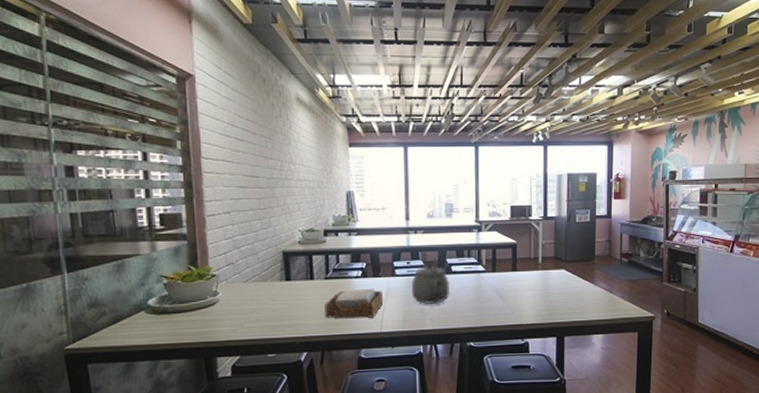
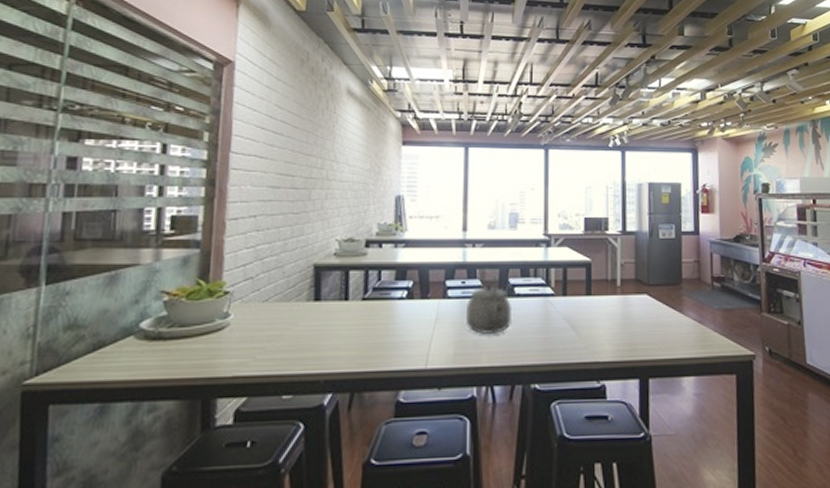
napkin holder: present [324,288,384,318] -> none [358,312,432,351]

